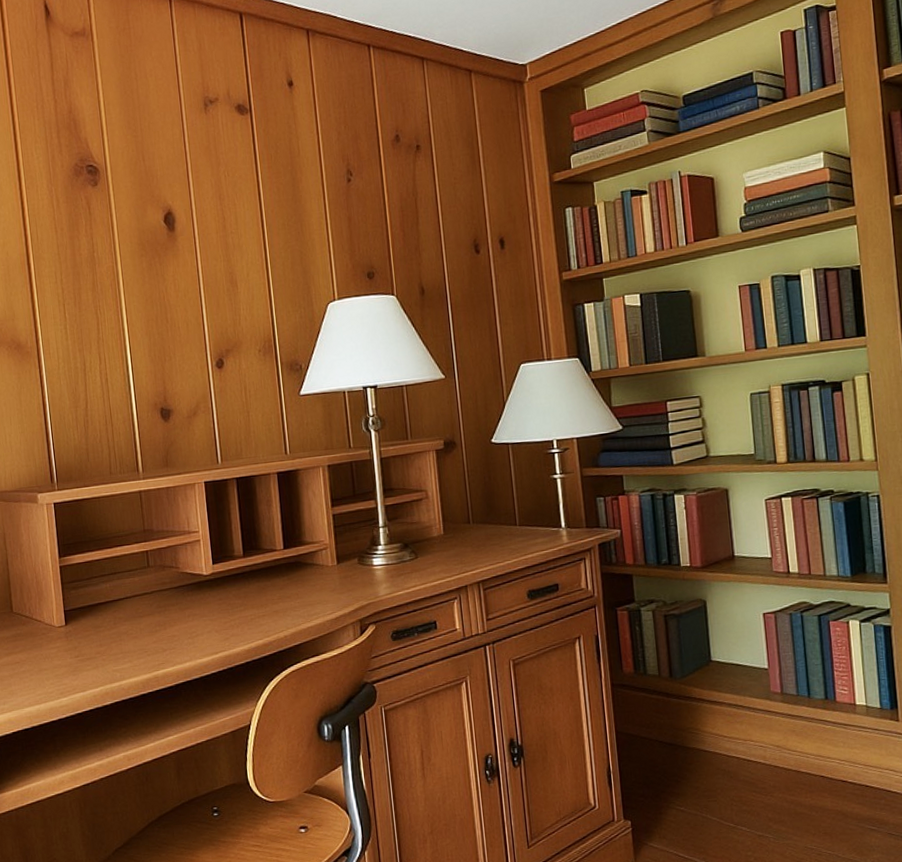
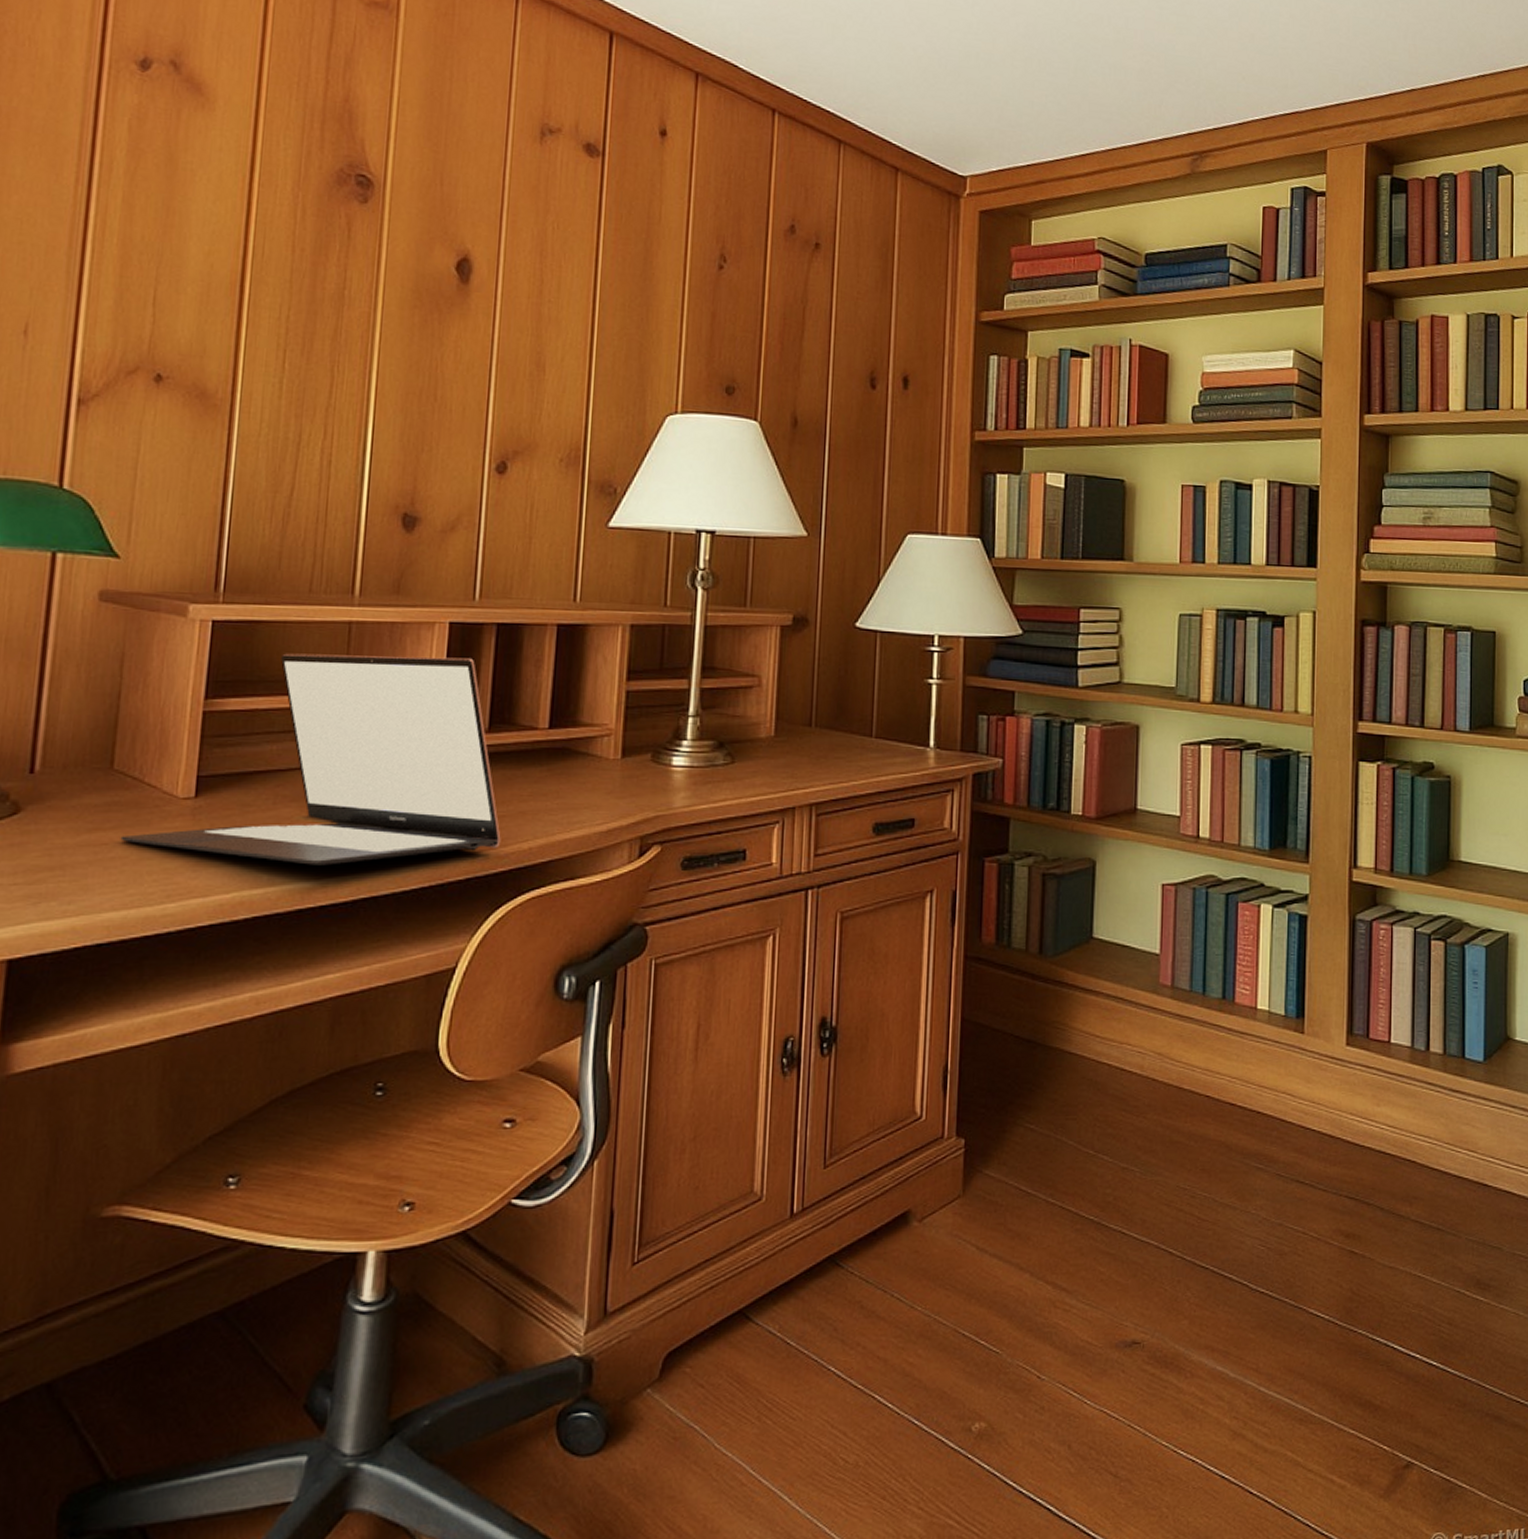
laptop: none [26,506,265,664] -> present [120,653,501,865]

